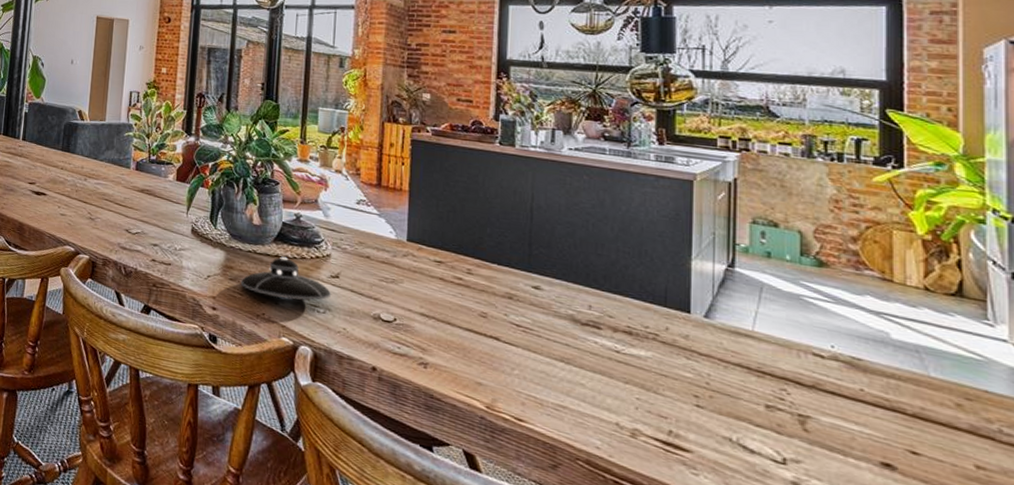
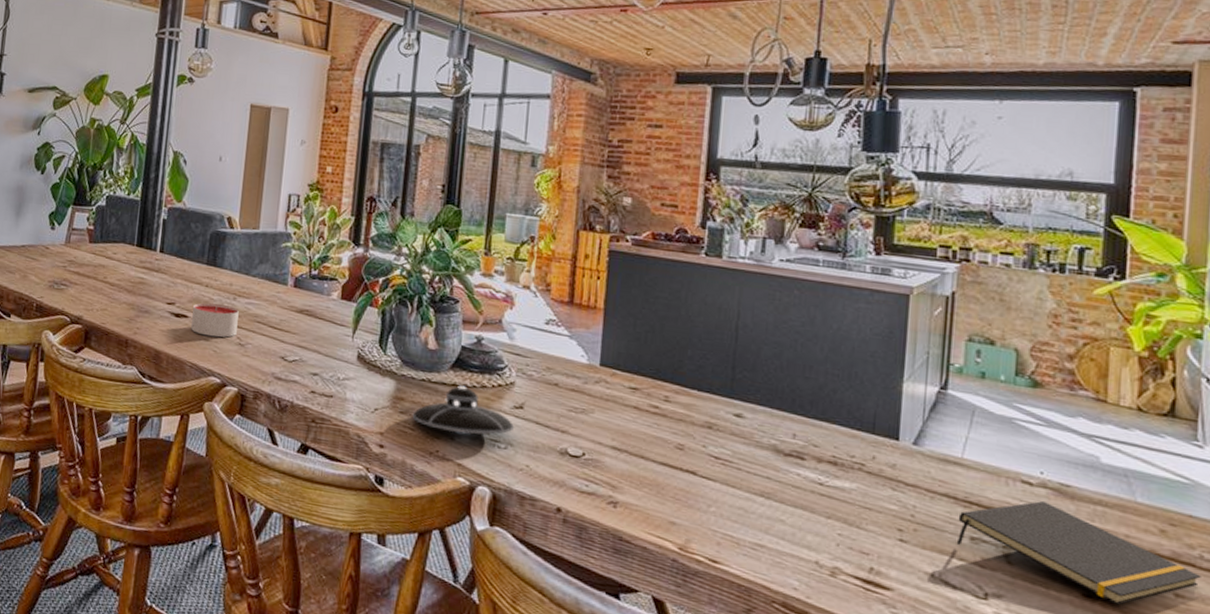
candle: none [49,183,89,213] -> present [191,302,239,338]
notepad: none [752,372,1002,475] -> present [956,500,1201,605]

